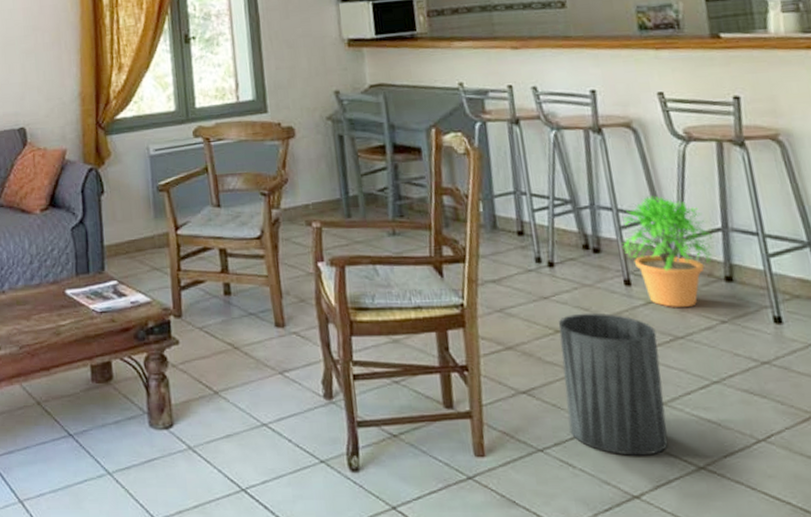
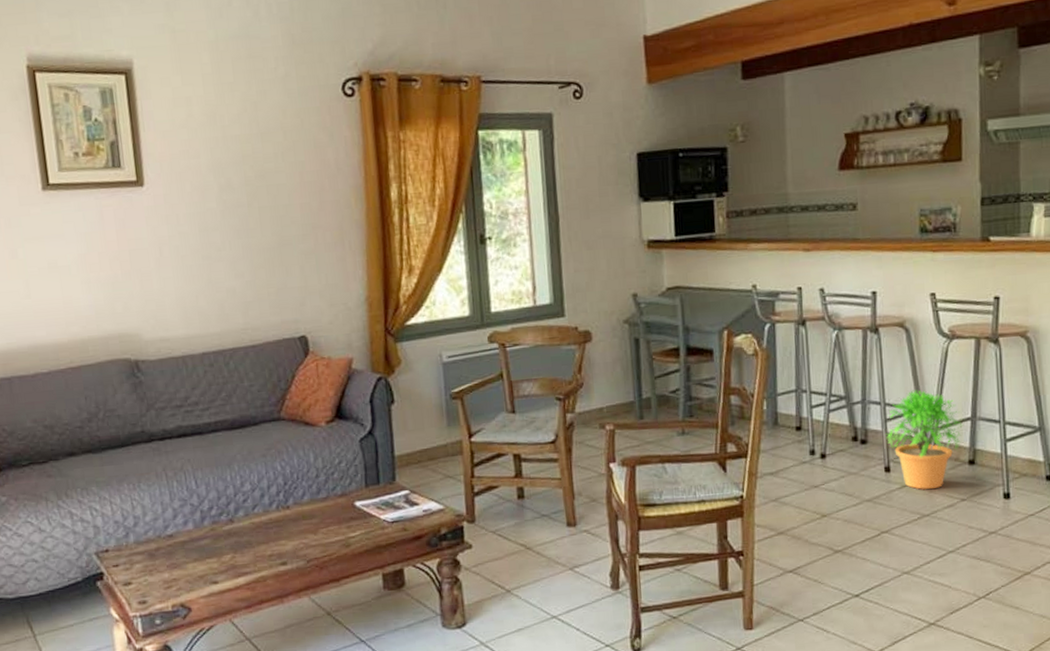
trash can: present [558,312,669,456] -> none [825,497,908,619]

